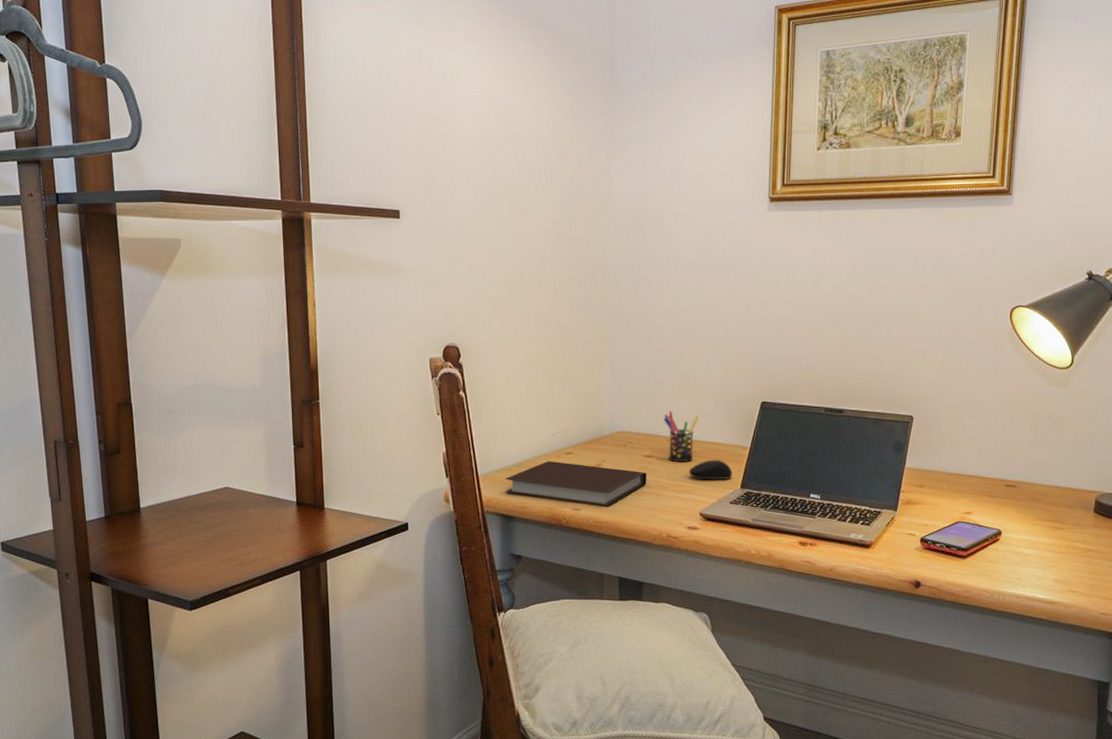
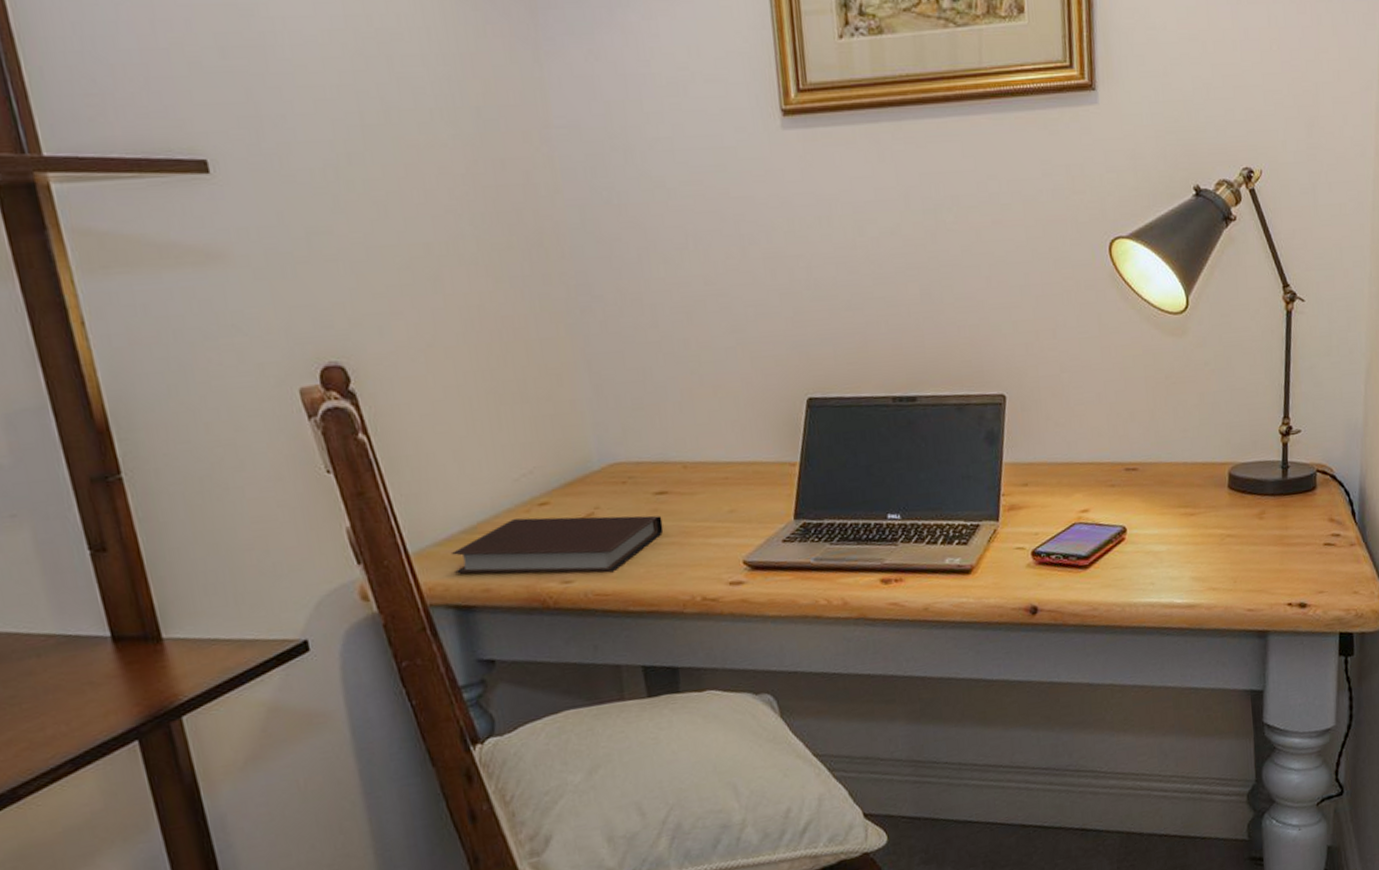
pen holder: present [664,411,700,462] -> none [674,425,725,496]
computer mouse: present [688,460,733,480] -> none [719,485,782,516]

